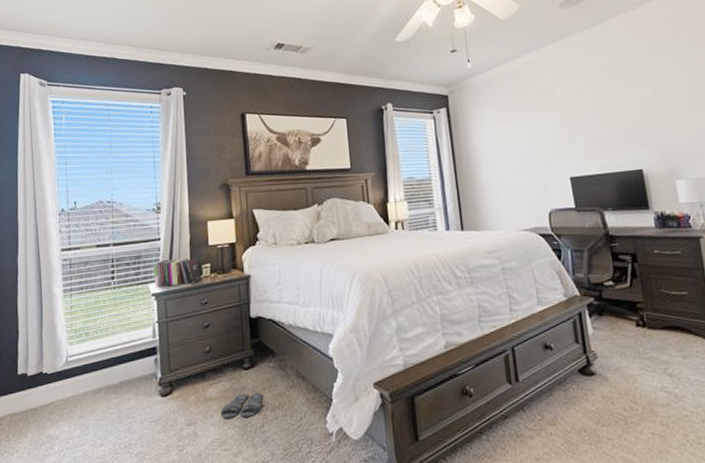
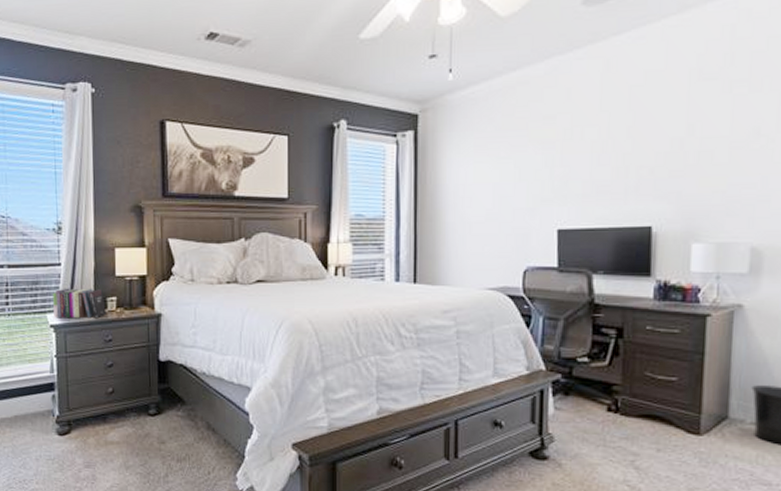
slippers: present [220,393,264,419] -> none [122,441,169,466]

